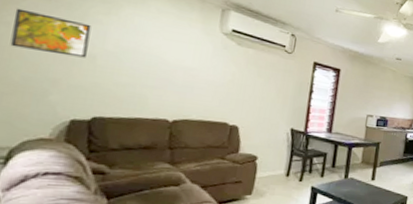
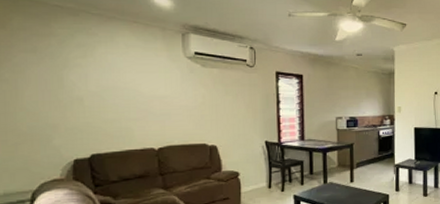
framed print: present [10,8,92,58] -> none [10,65,74,102]

